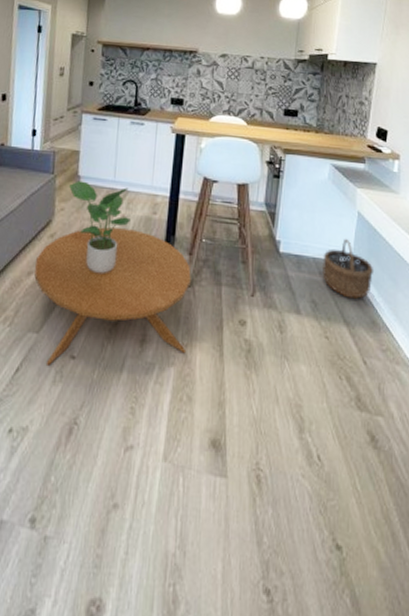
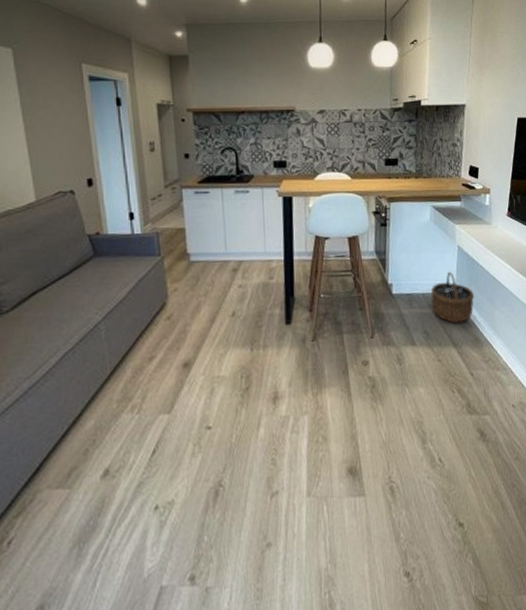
coffee table: present [34,227,191,365] -> none [156,297,317,441]
potted plant: present [69,181,131,274] -> none [179,258,248,346]

